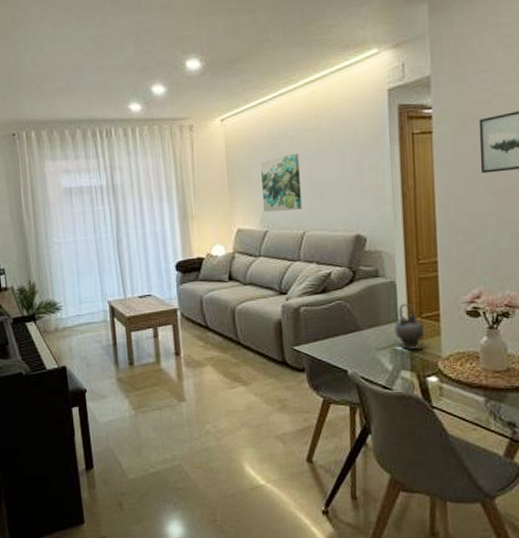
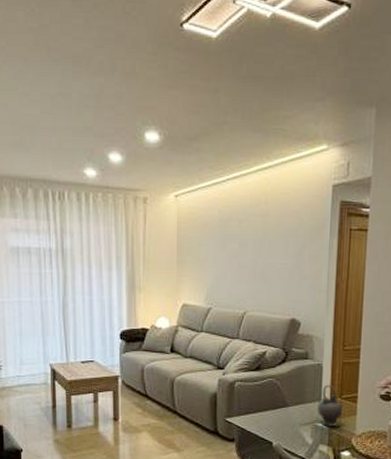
wall art: present [259,153,303,212] -> none [209,236,246,291]

